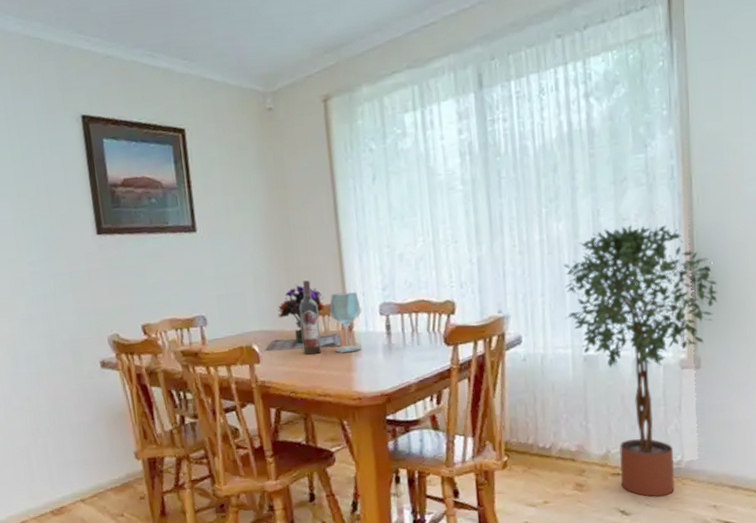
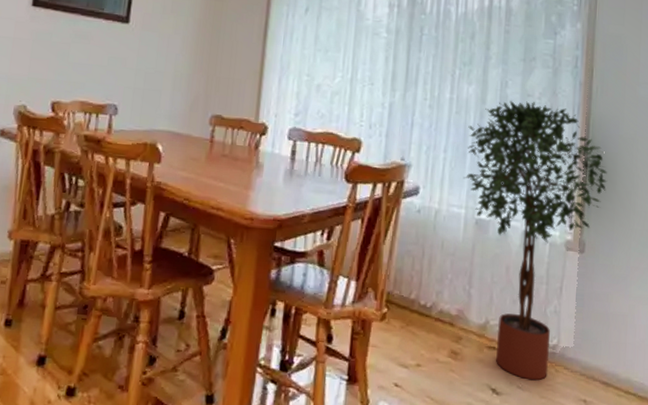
flower arrangement: present [264,284,341,352] -> none [167,92,245,161]
wine bottle: present [299,280,321,355] -> none [206,91,230,165]
wine glass: present [329,292,362,353] -> none [238,109,271,171]

